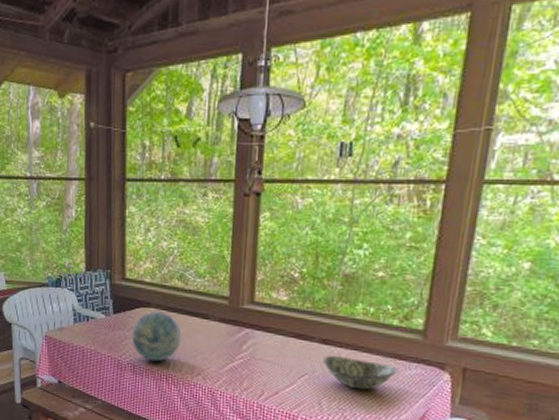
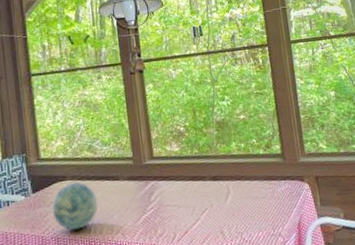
decorative bowl: present [323,355,398,391] -> none [216,186,273,213]

